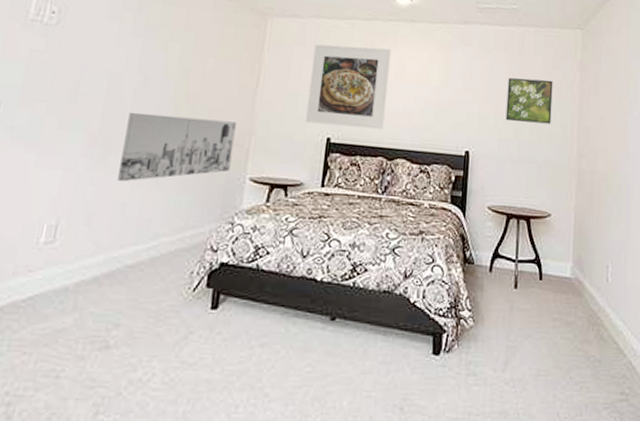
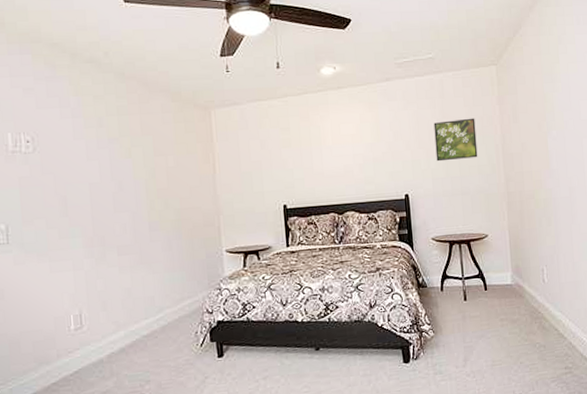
wall art: present [118,112,237,182] -> none [114,206,208,272]
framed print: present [305,44,391,130] -> none [256,118,330,195]

